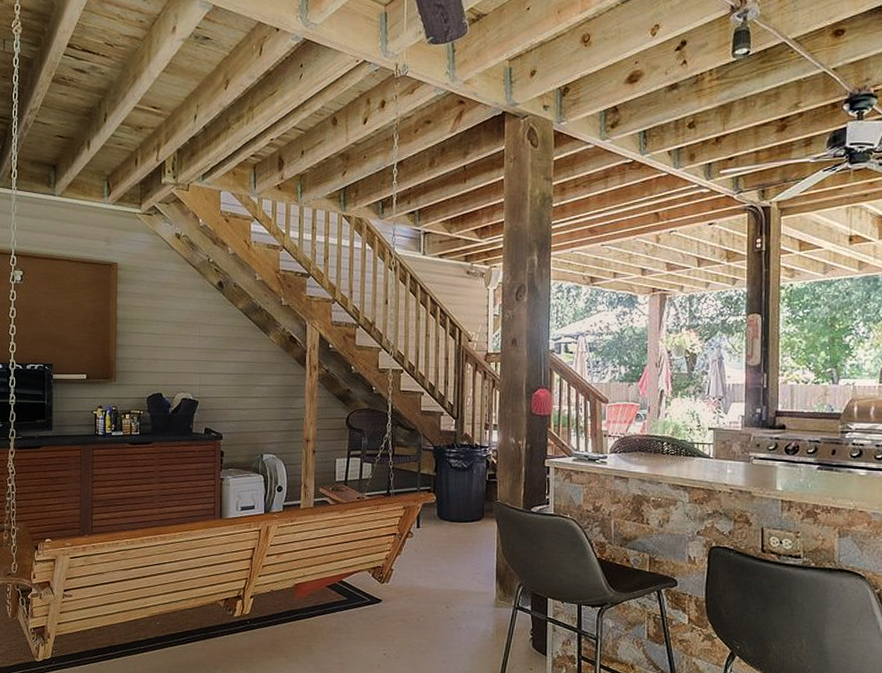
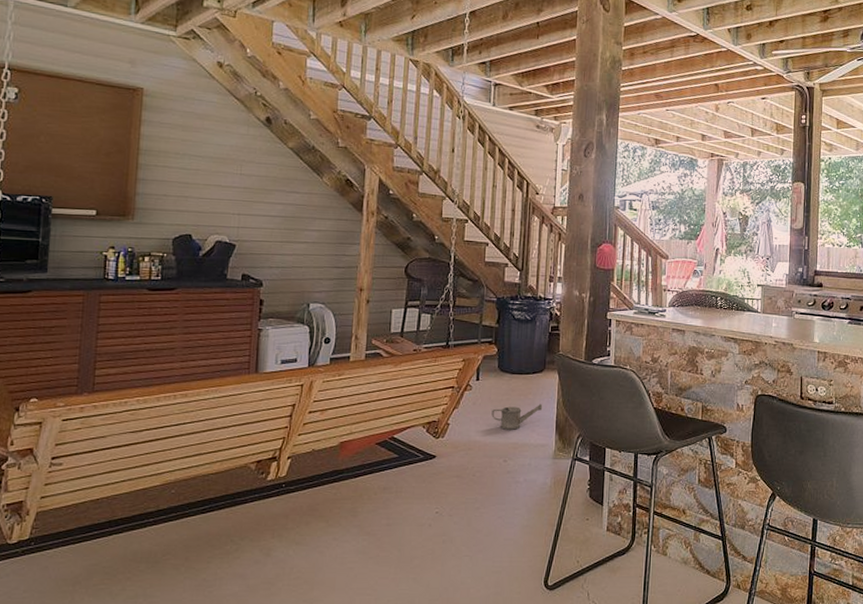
watering can: none [433,551,483,577] -> present [491,403,543,430]

